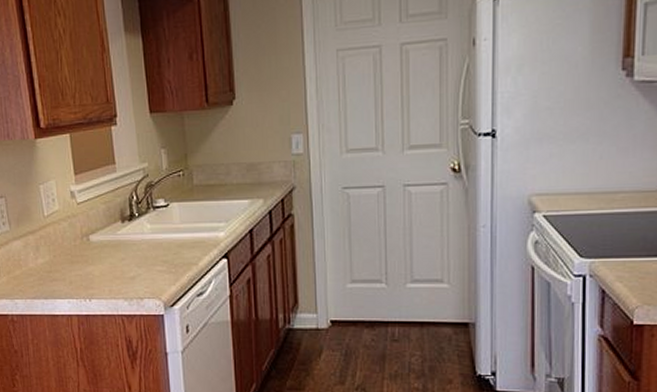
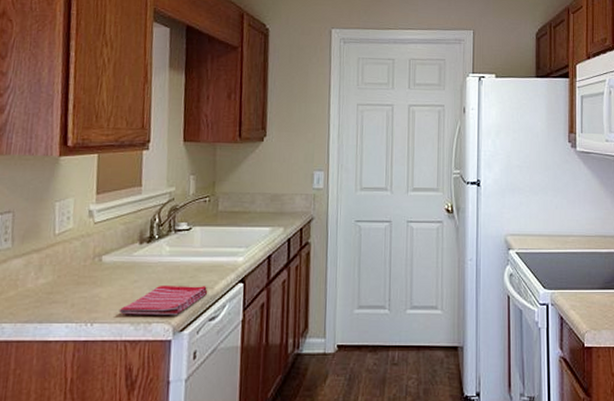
dish towel: none [112,262,193,291] -> present [119,285,208,315]

